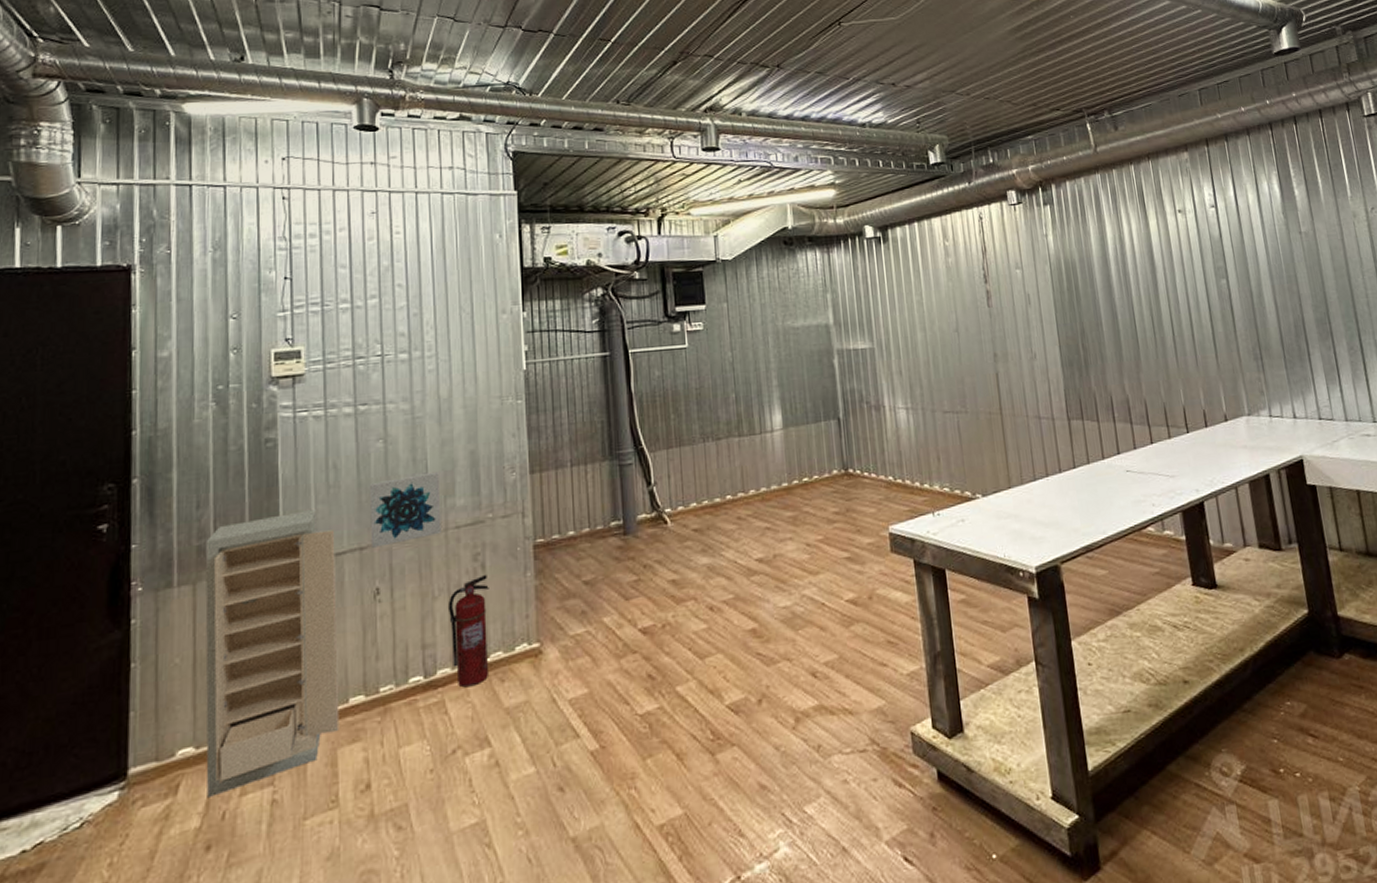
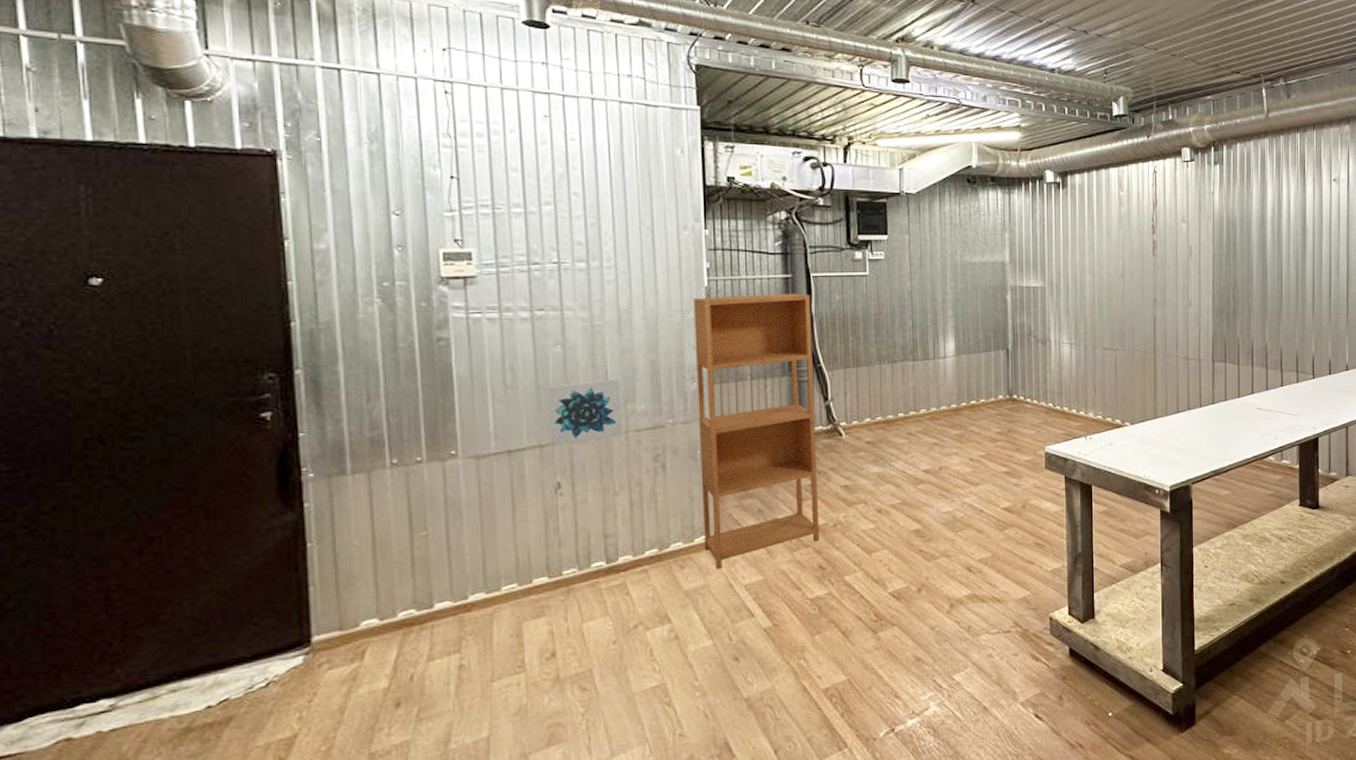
storage cabinet: present [205,509,339,797] -> none [378,408,524,662]
fire extinguisher: present [449,574,489,688] -> none [630,474,669,573]
bookcase: none [513,371,647,682] -> present [694,293,819,569]

